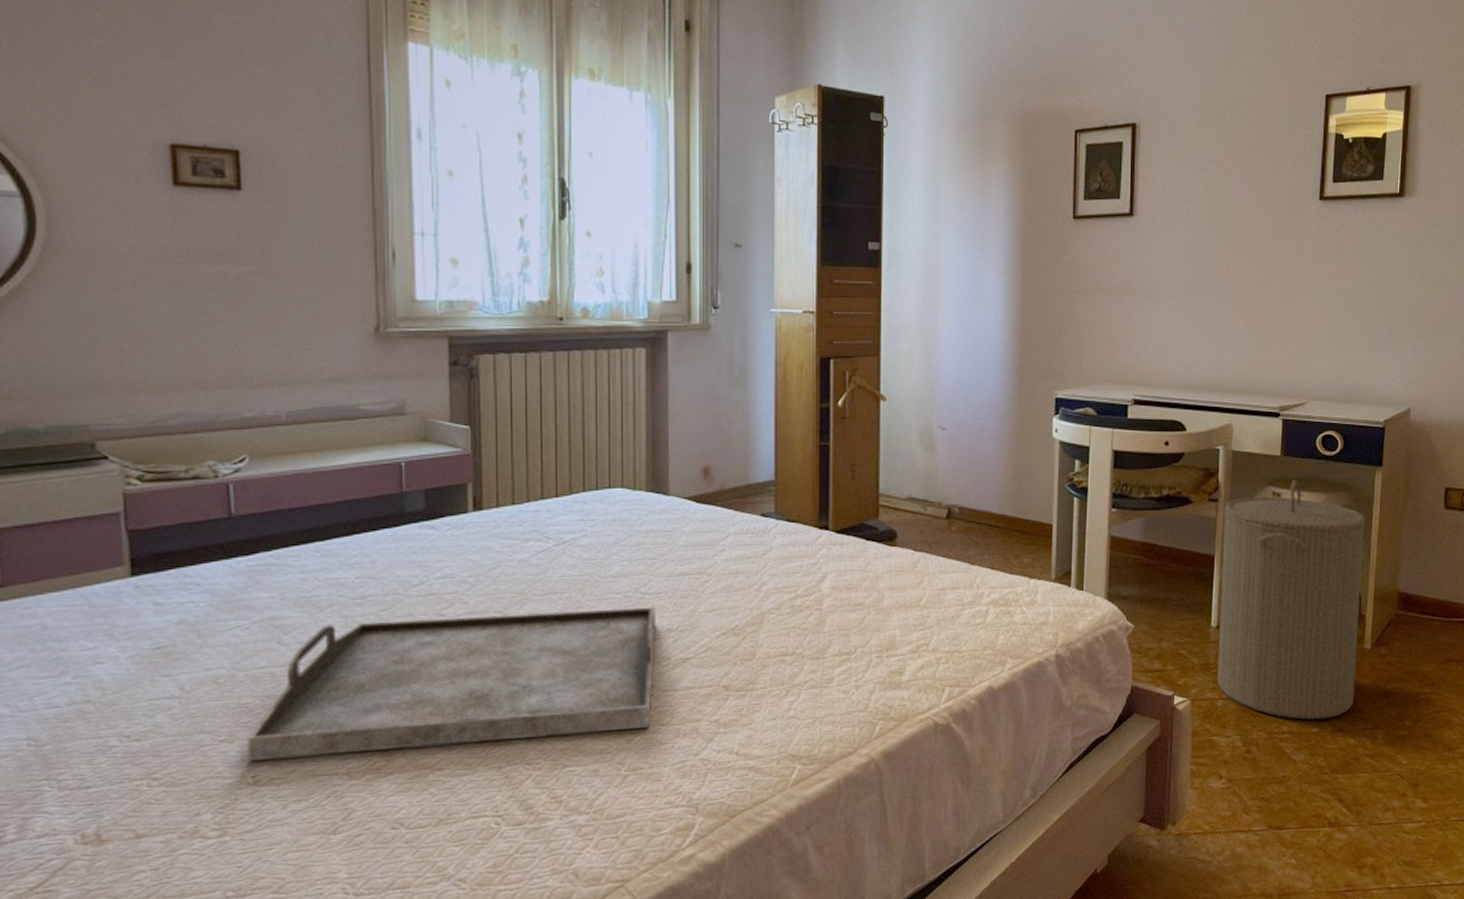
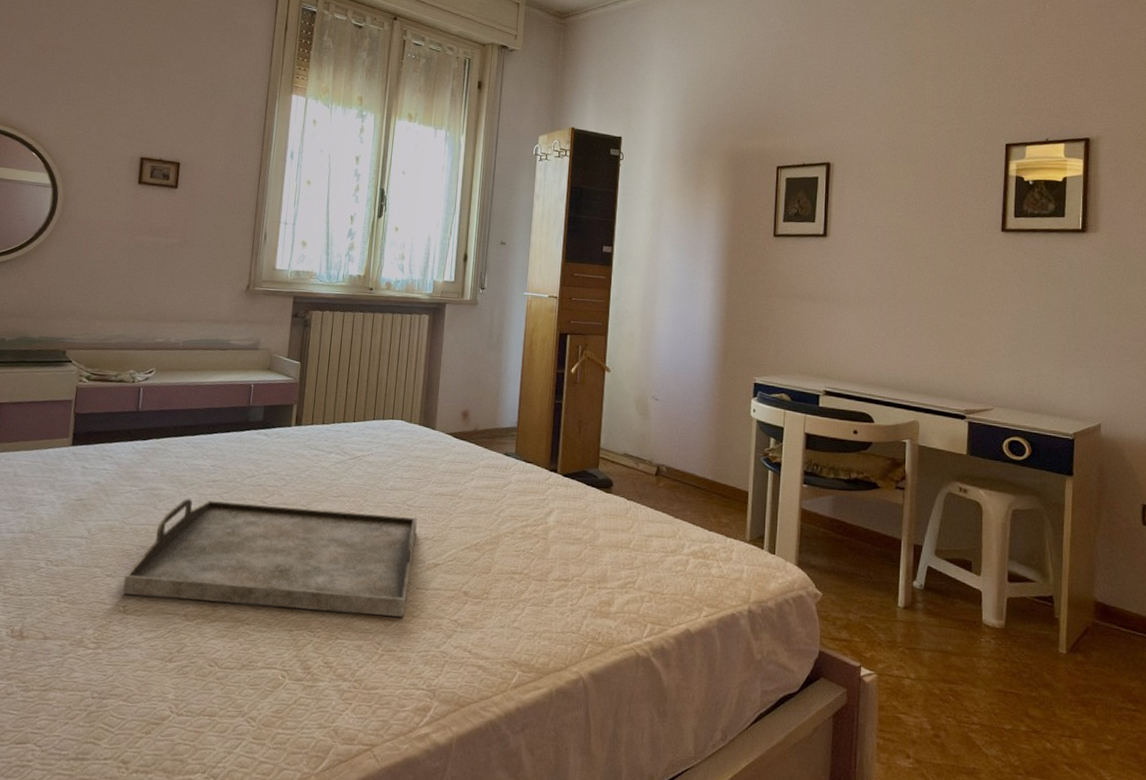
laundry hamper: present [1217,480,1366,720] -> none [904,478,1057,718]

